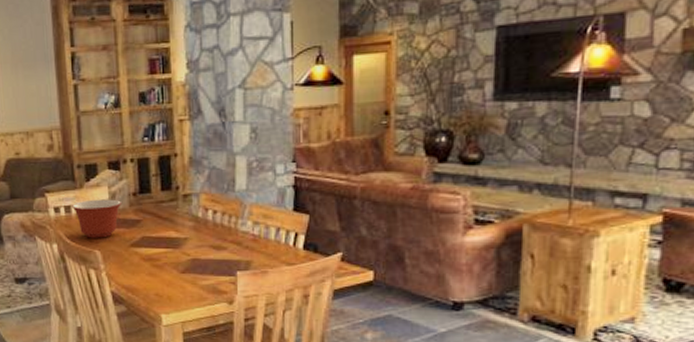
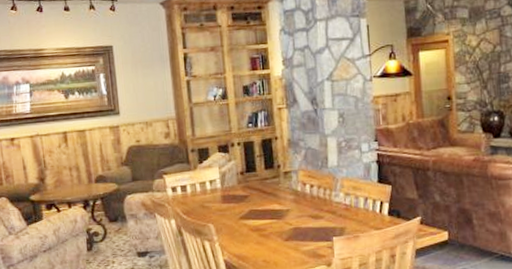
mixing bowl: present [71,199,123,238] -> none [186,178,232,213]

